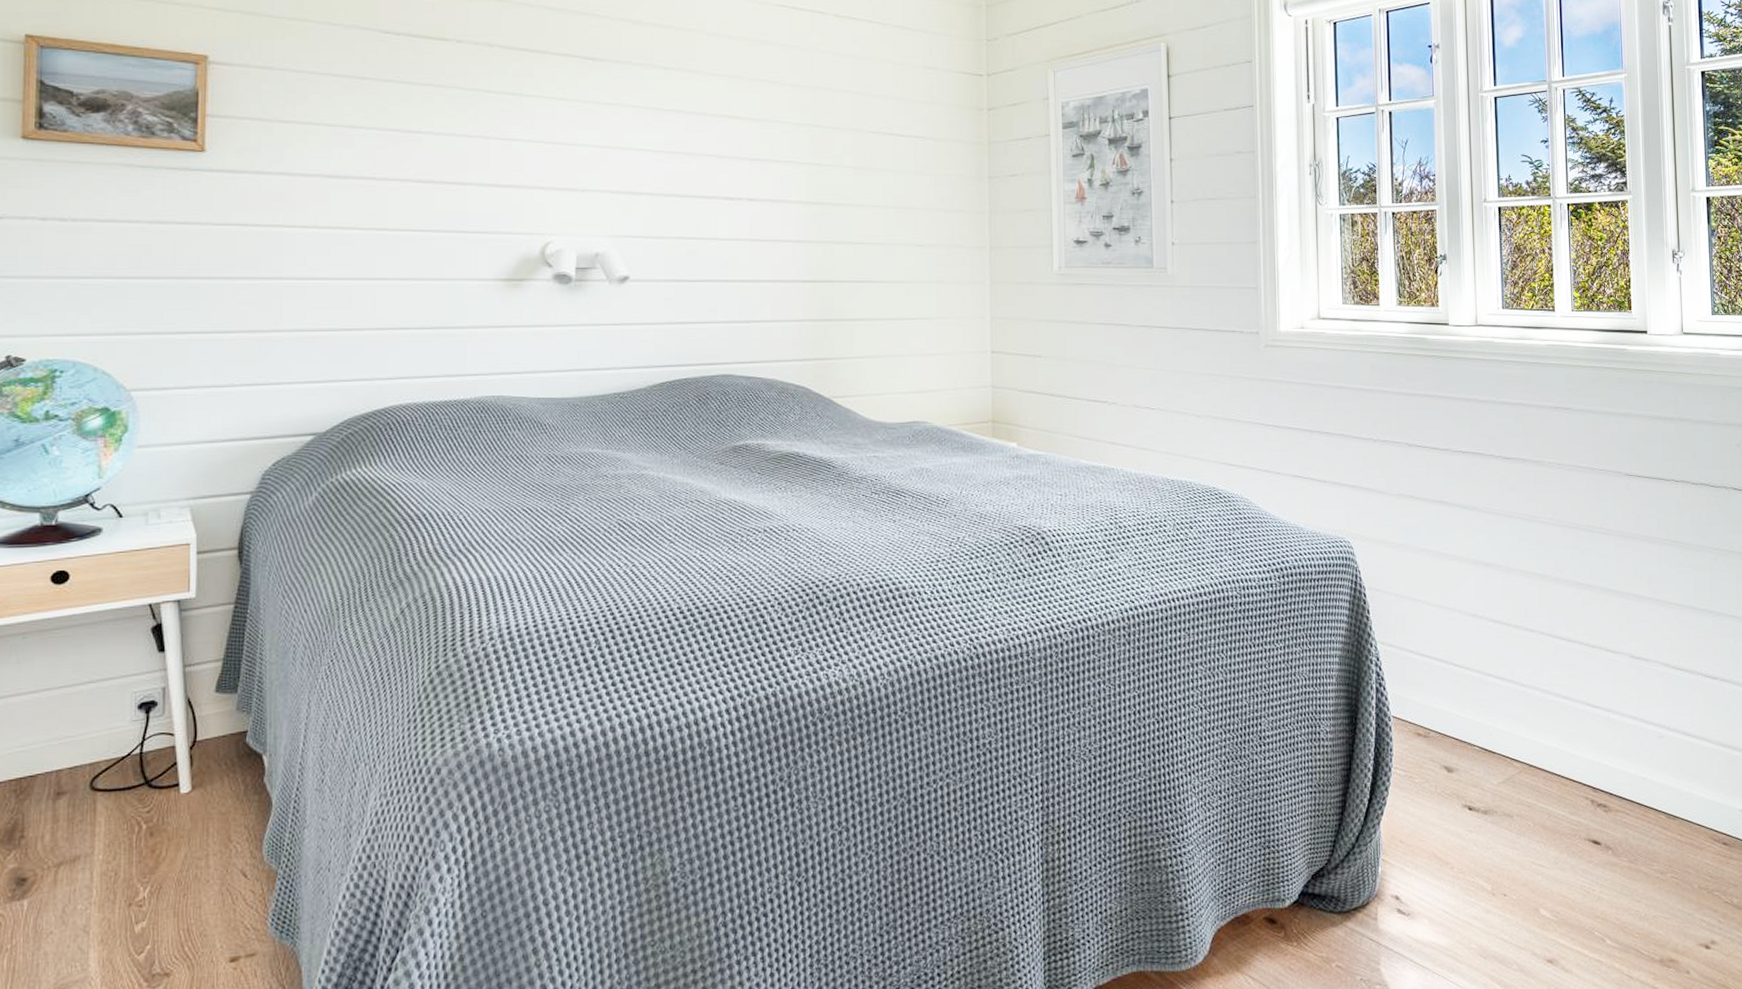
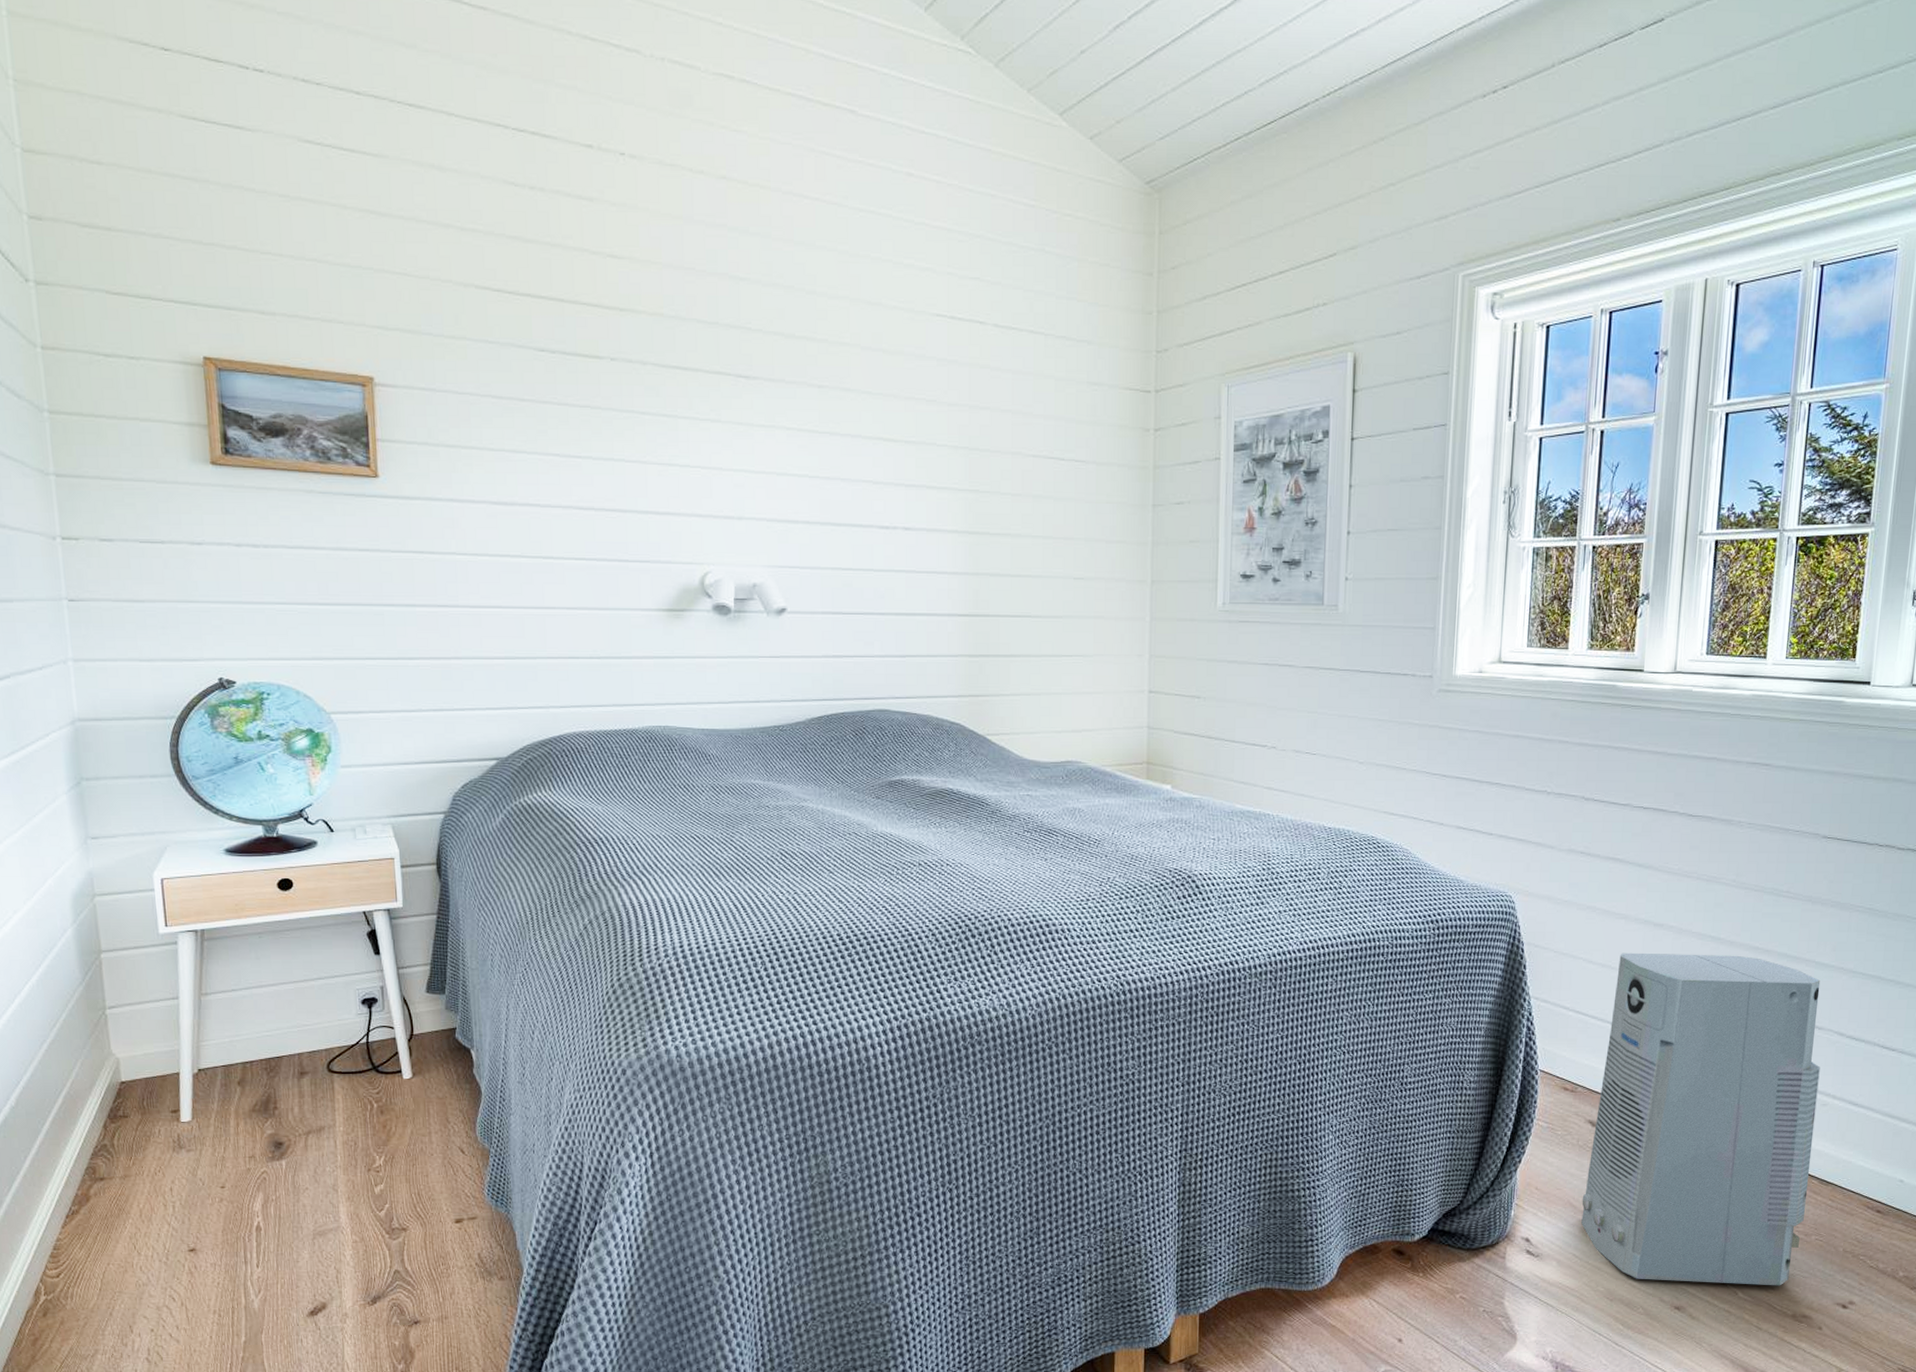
air purifier: none [1446,591,1658,933] -> present [1581,952,1821,1286]

